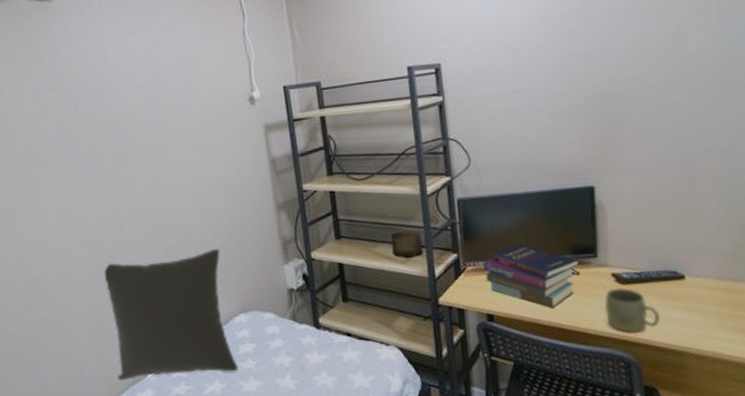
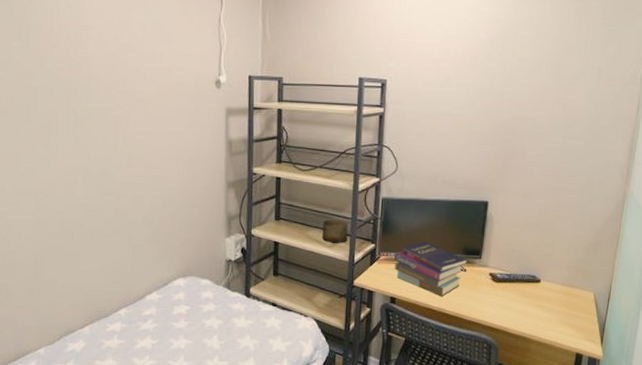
pillow: present [104,248,239,381] -> none [49,216,171,331]
mug: present [604,288,660,333] -> none [479,286,518,321]

